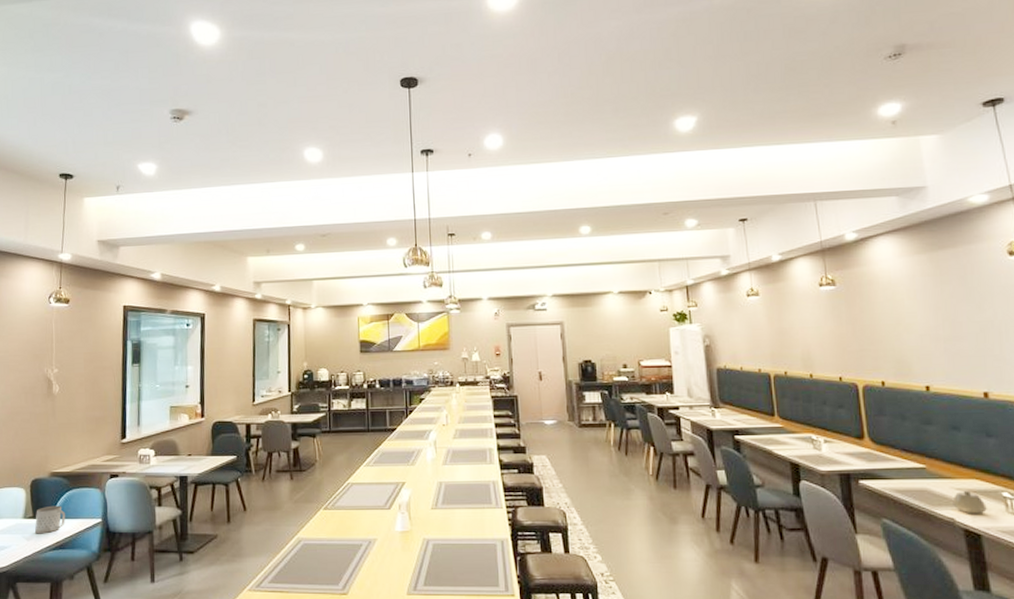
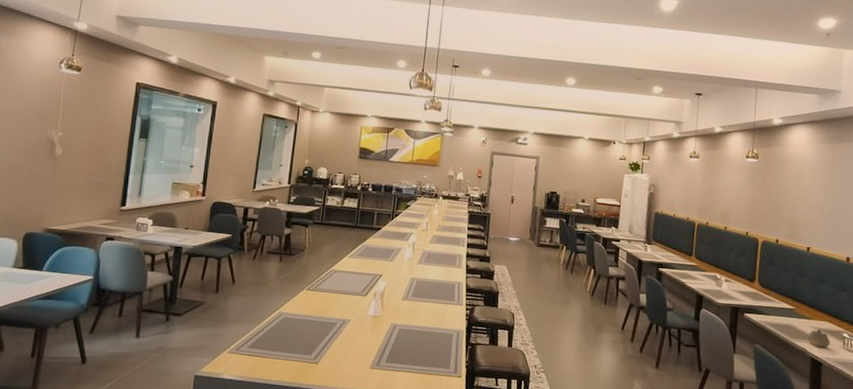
mug: present [35,505,66,534] -> none [24,259,58,284]

